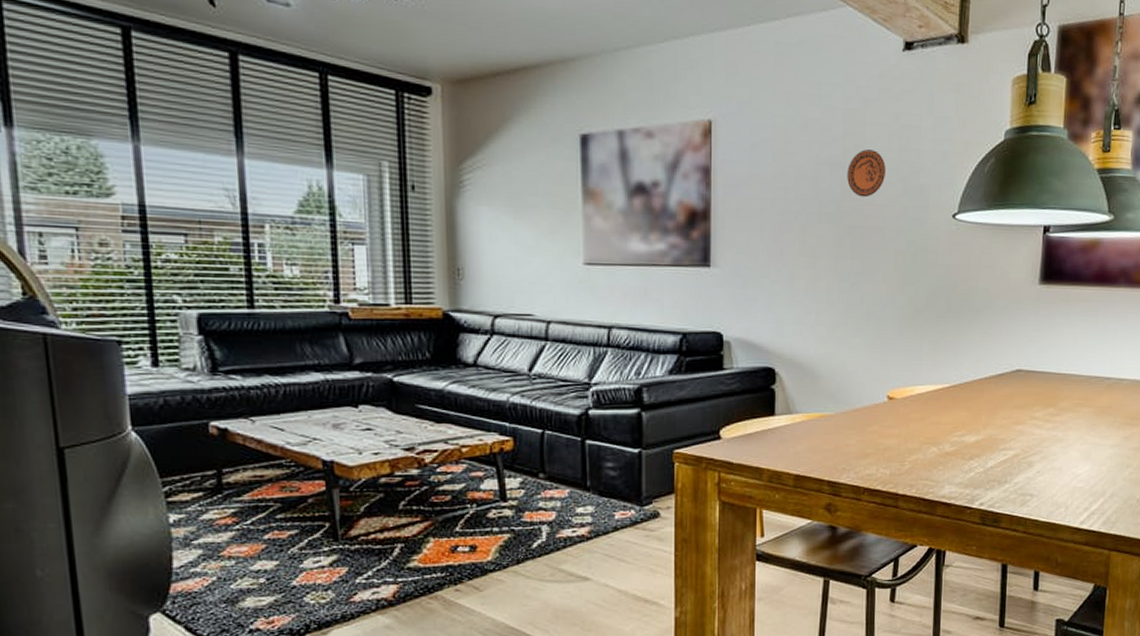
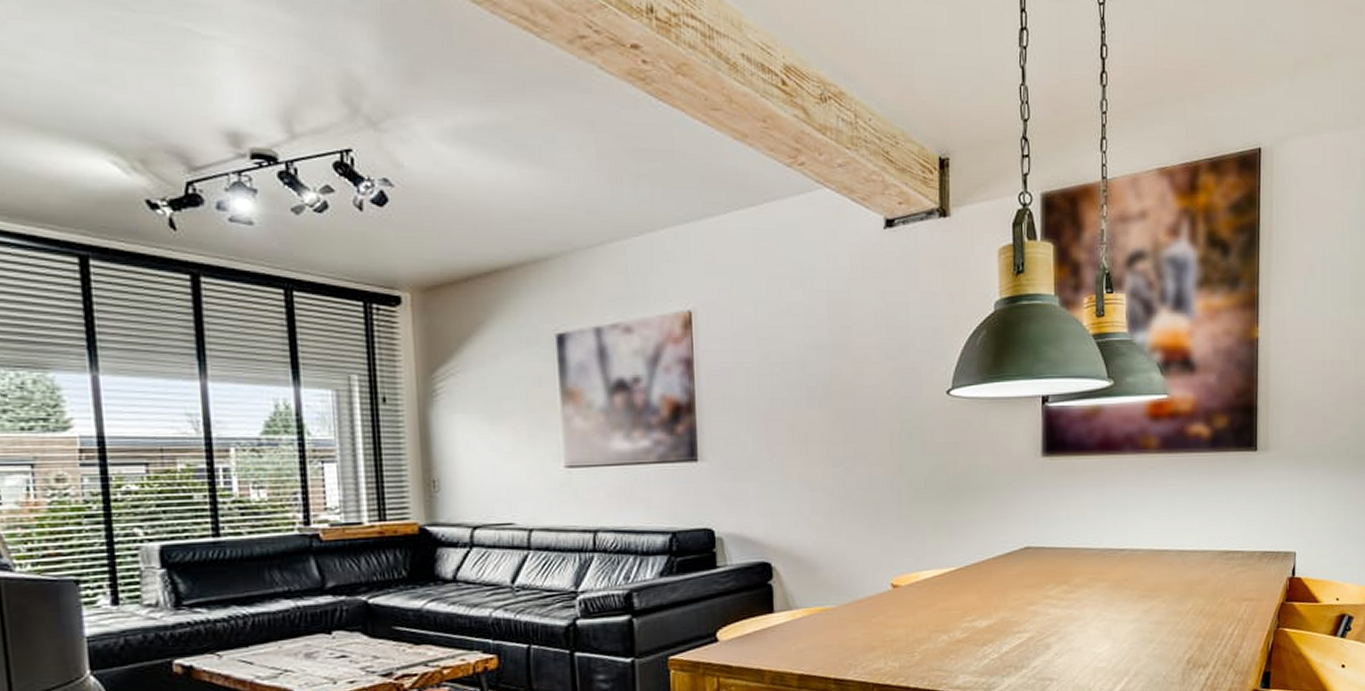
decorative plate: present [847,149,886,198] -> none [834,330,874,379]

